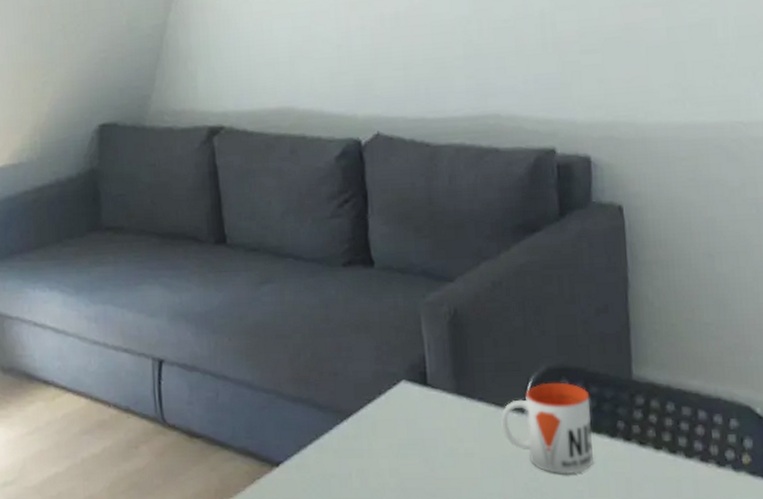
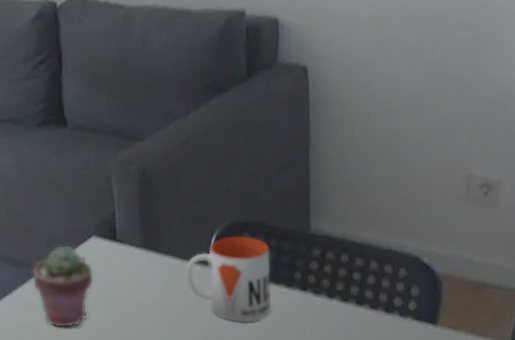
potted succulent: none [338,389,405,478] -> present [31,244,95,329]

